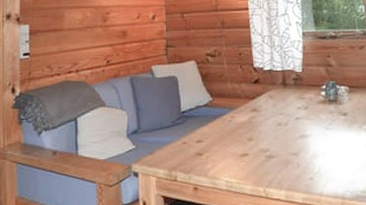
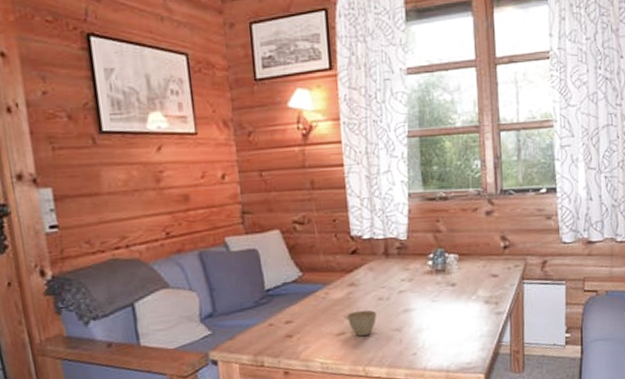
cup: none [250,134,276,158] -> present [347,309,377,336]

